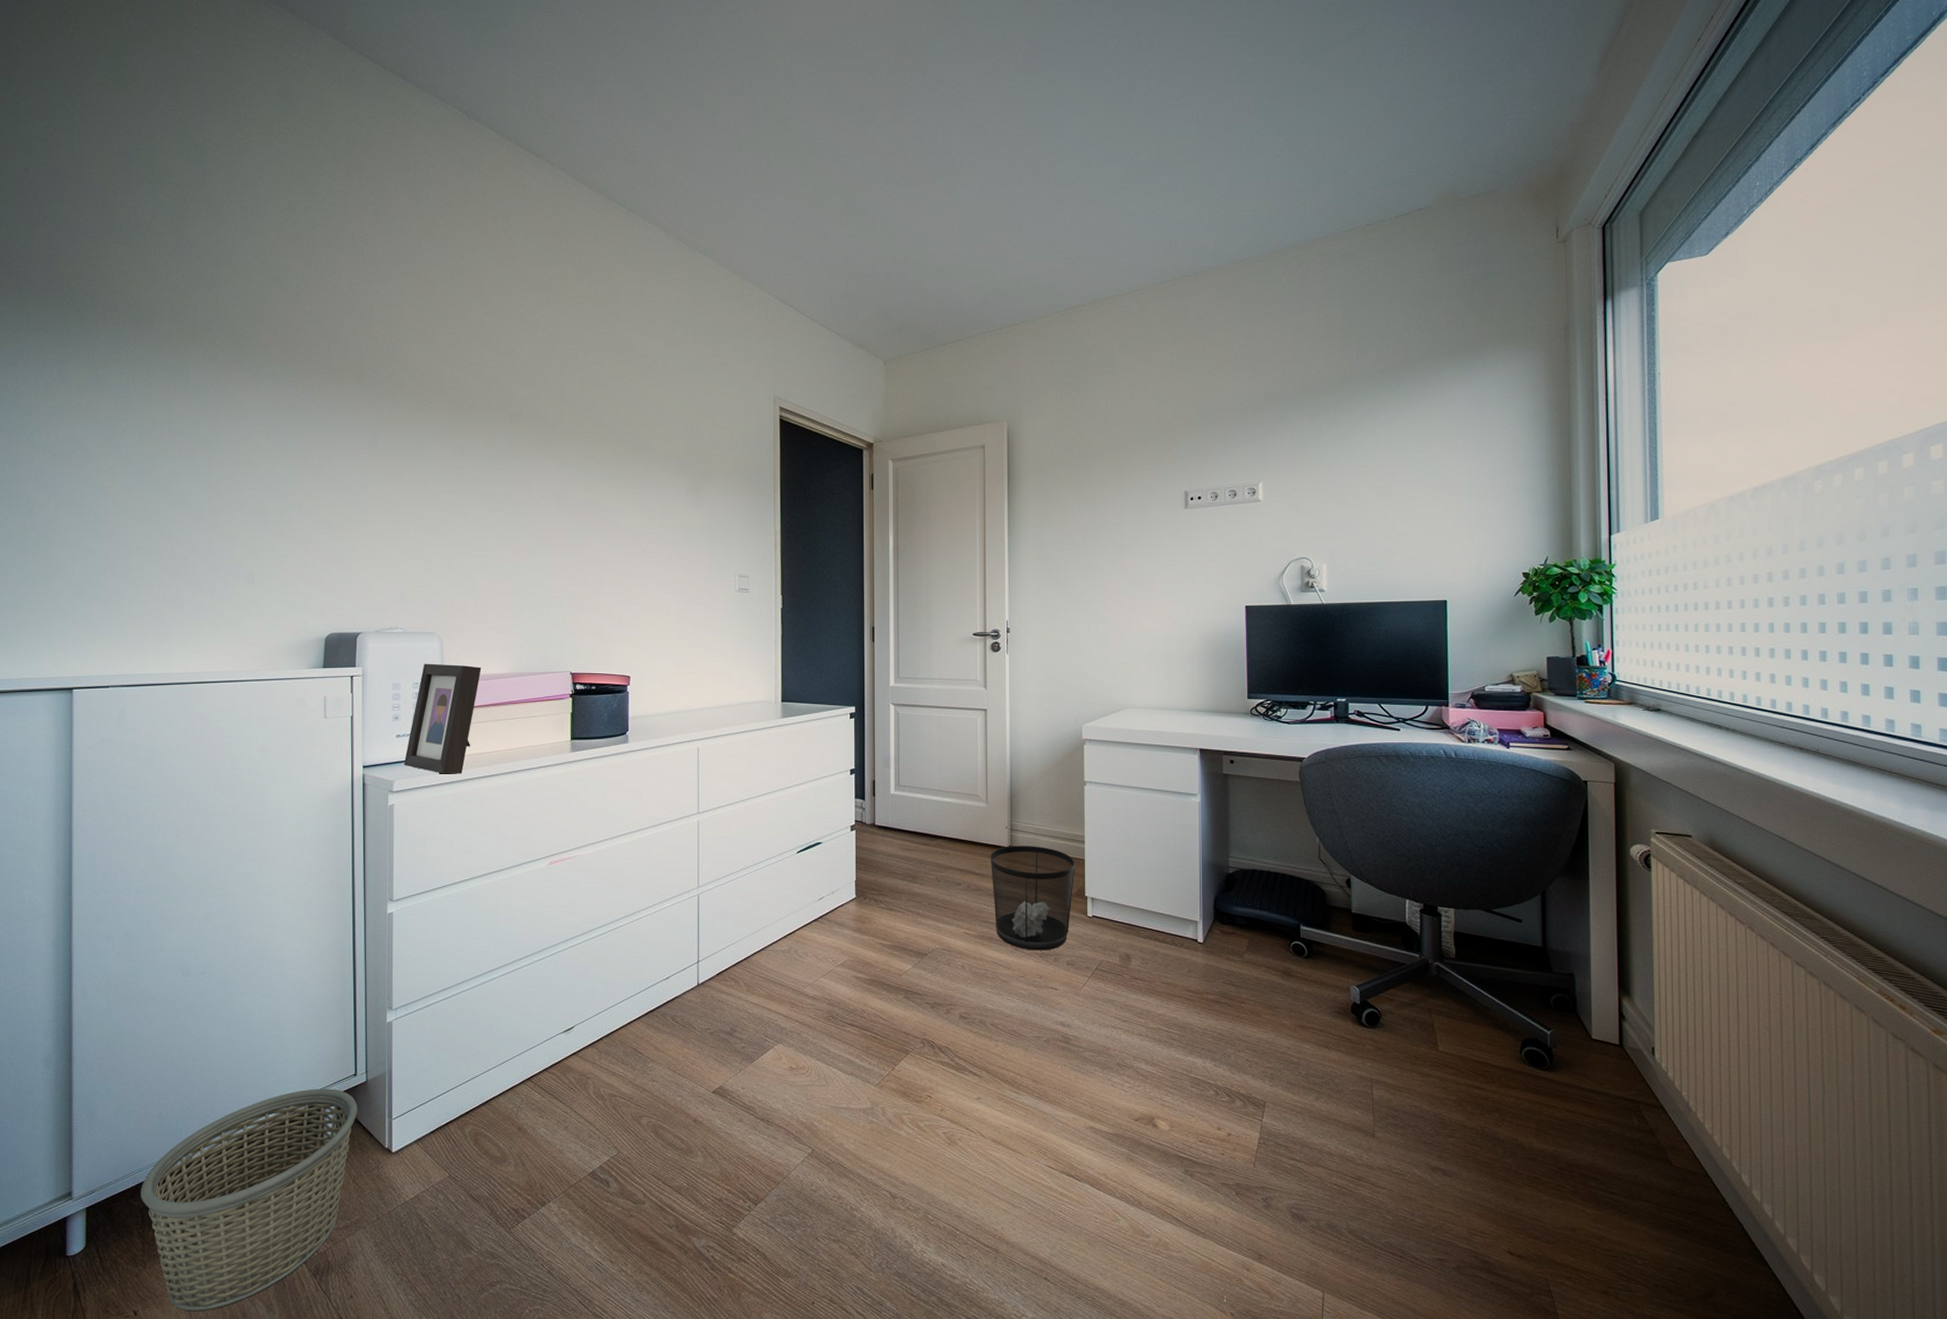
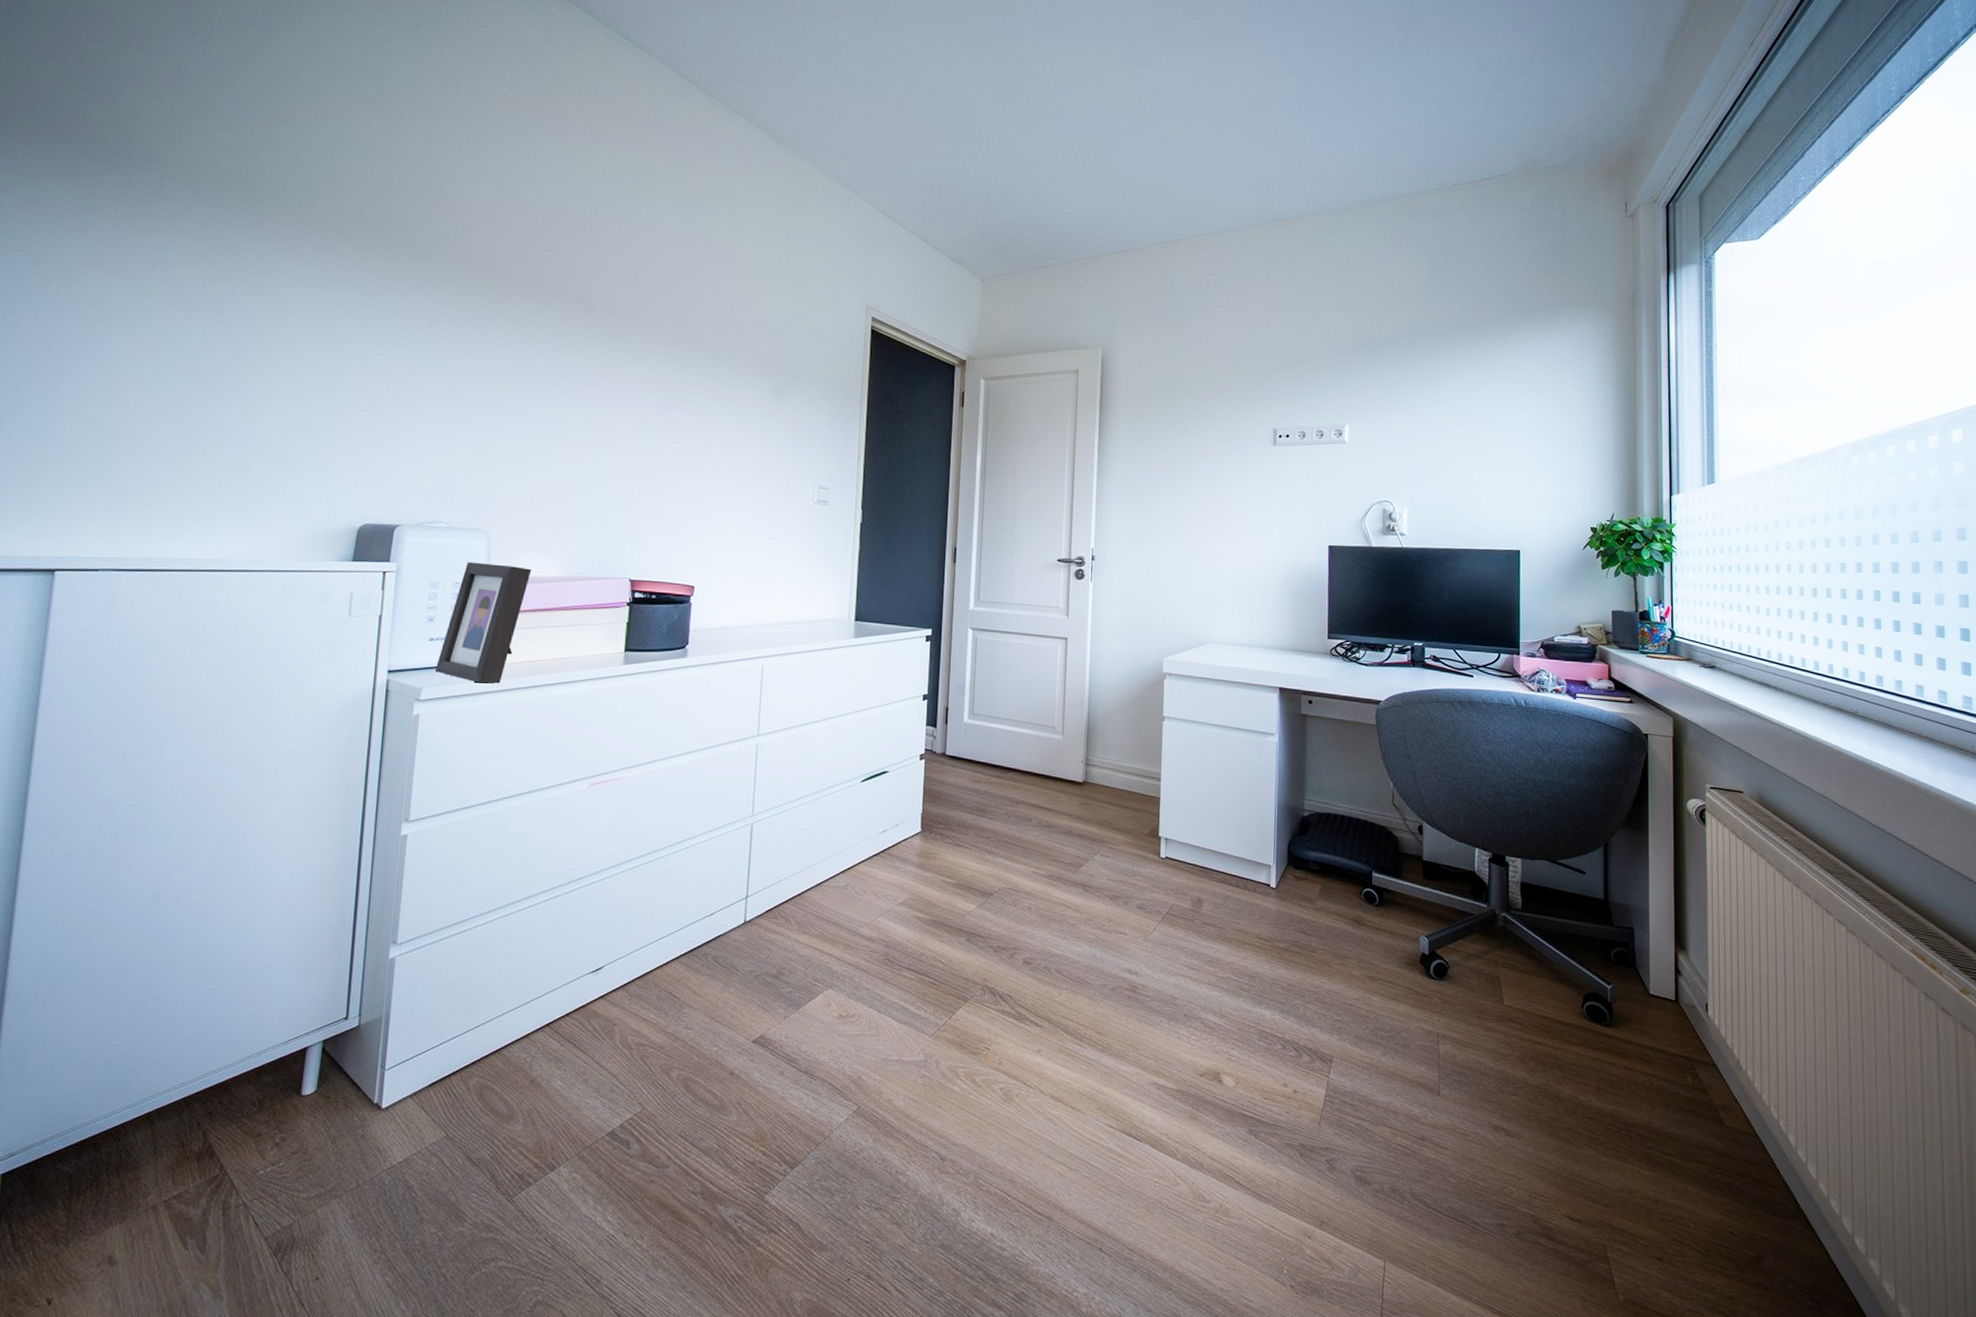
basket: present [140,1088,358,1312] -> none [71,1034,346,1299]
waste bin: present [990,846,1076,951] -> none [1063,781,1151,893]

